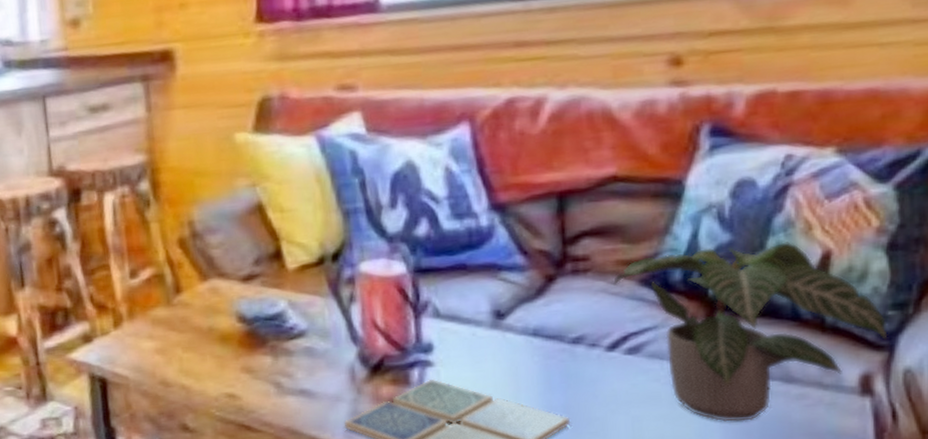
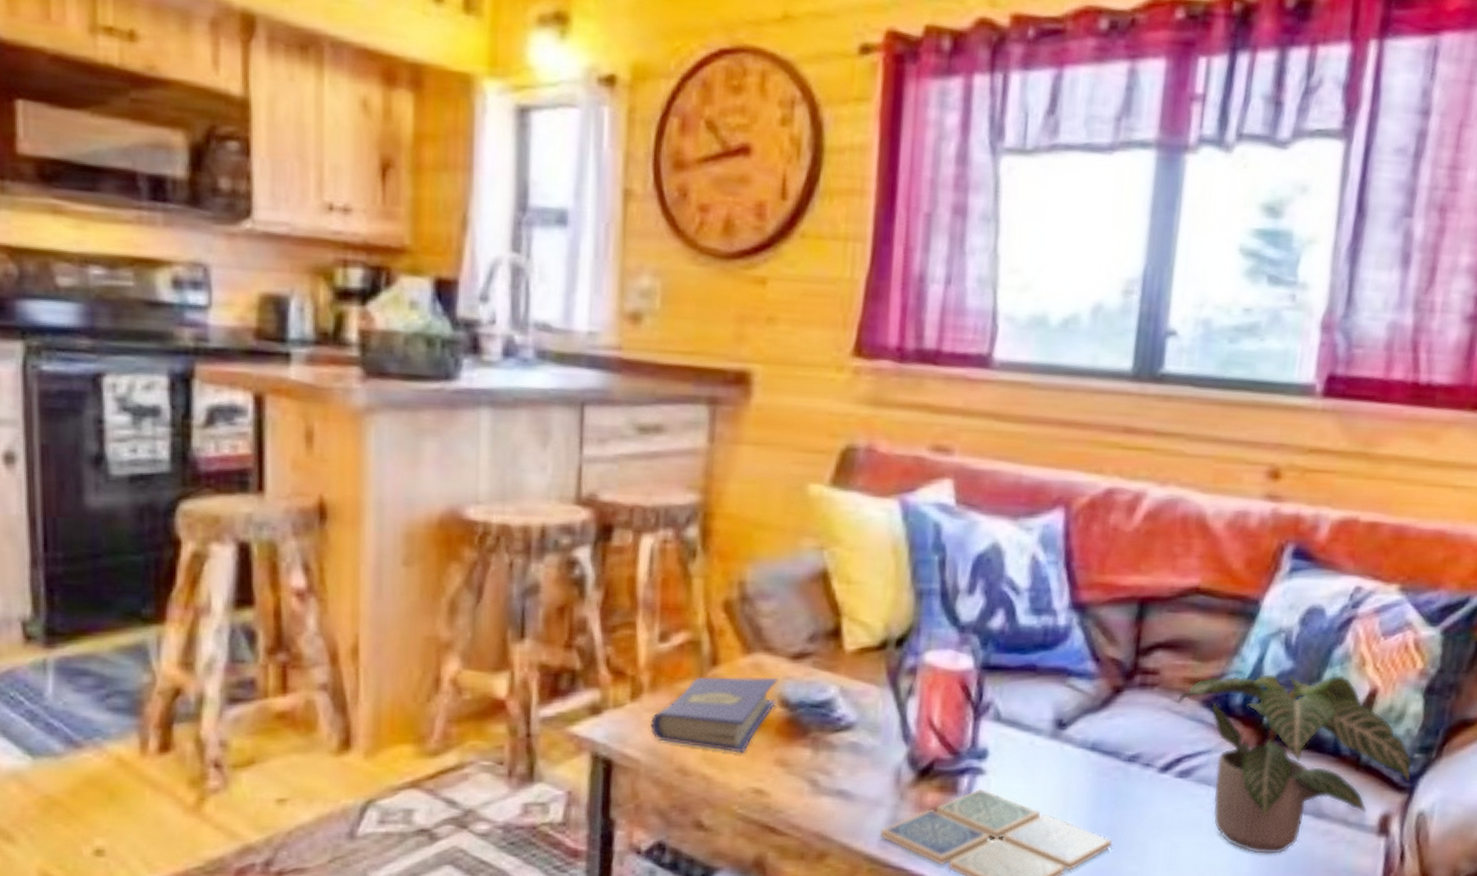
hardcover book: none [132,298,235,365] -> present [650,677,779,753]

